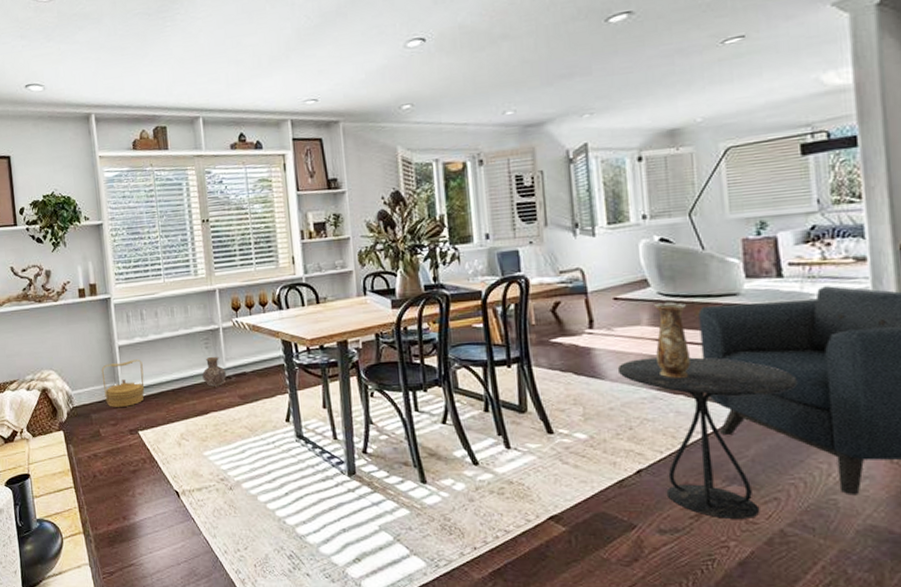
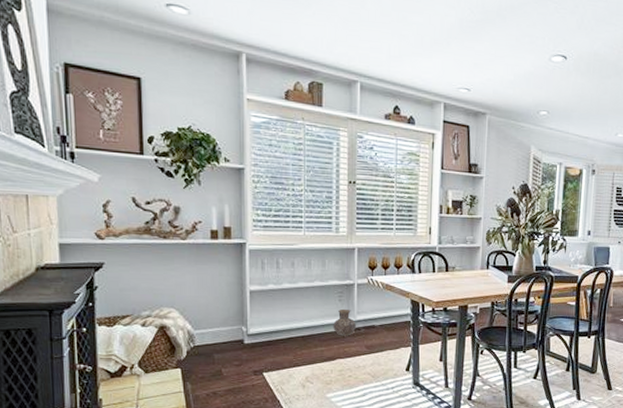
basket: present [101,359,145,407] -> none [229,305,274,349]

